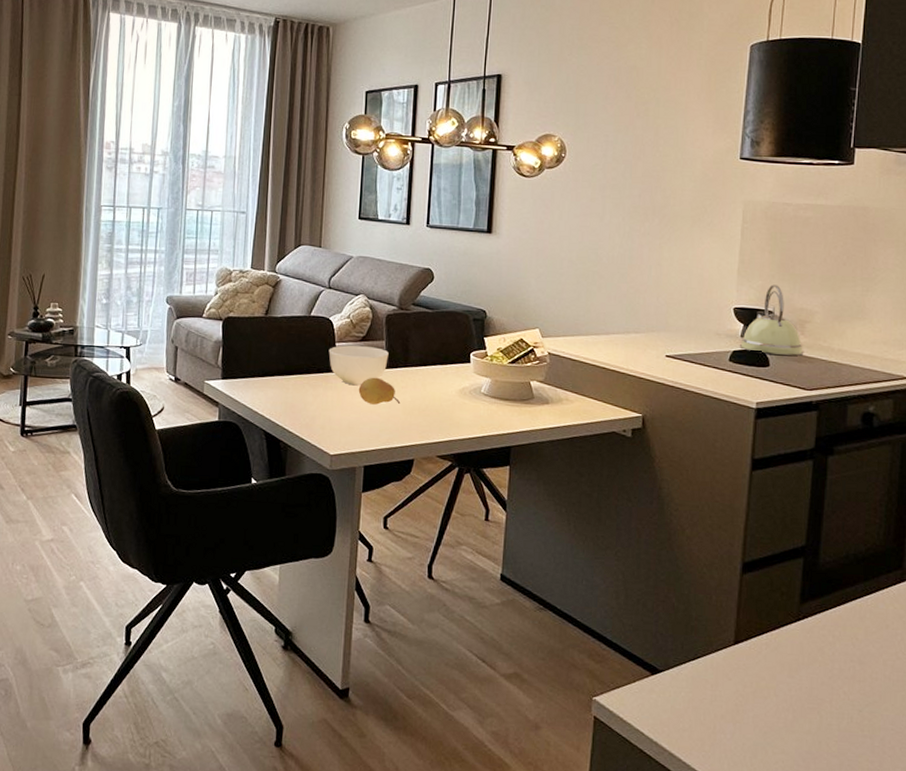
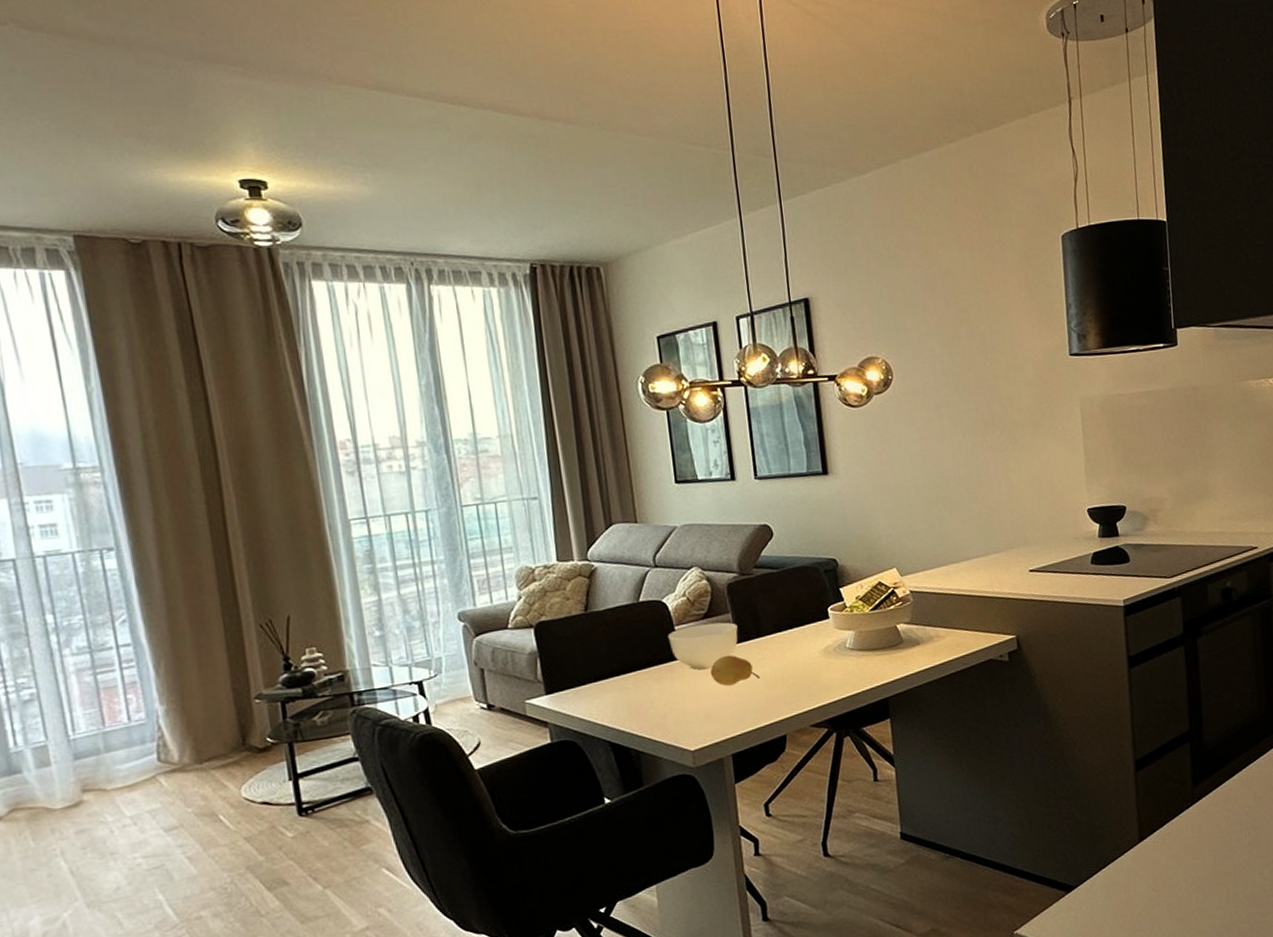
kettle: present [740,284,804,356] -> none [1099,478,1160,551]

